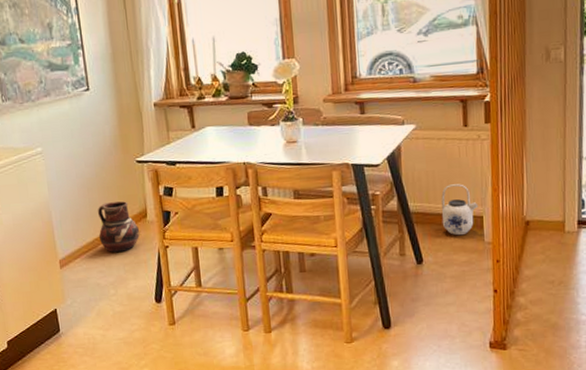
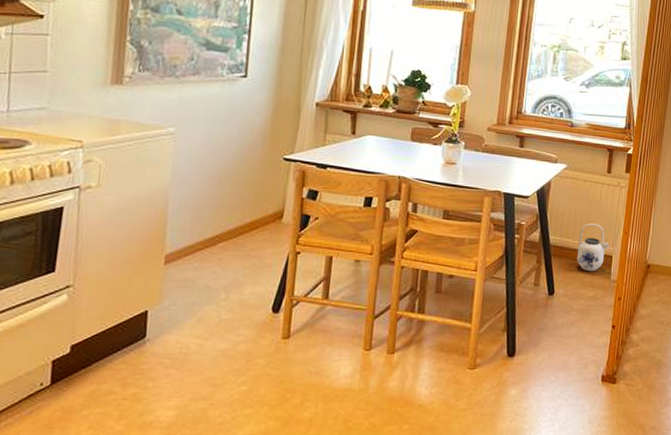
ceramic pot: present [98,201,140,253] -> none [221,198,271,254]

